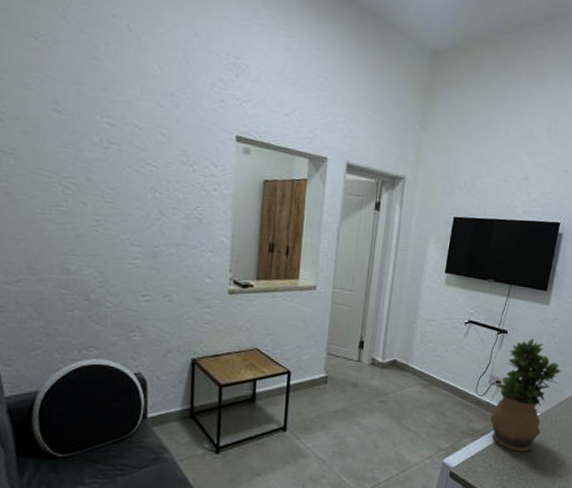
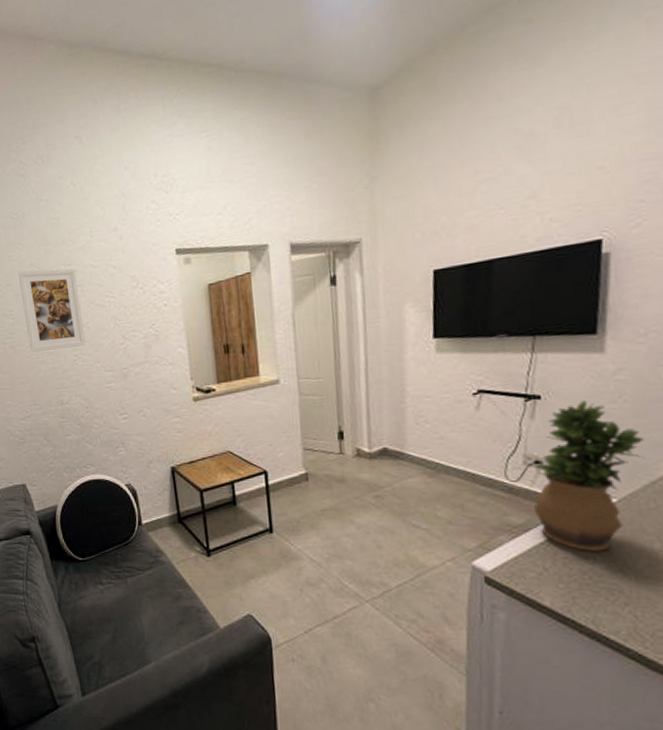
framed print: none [32,104,114,212] -> present [17,268,86,352]

